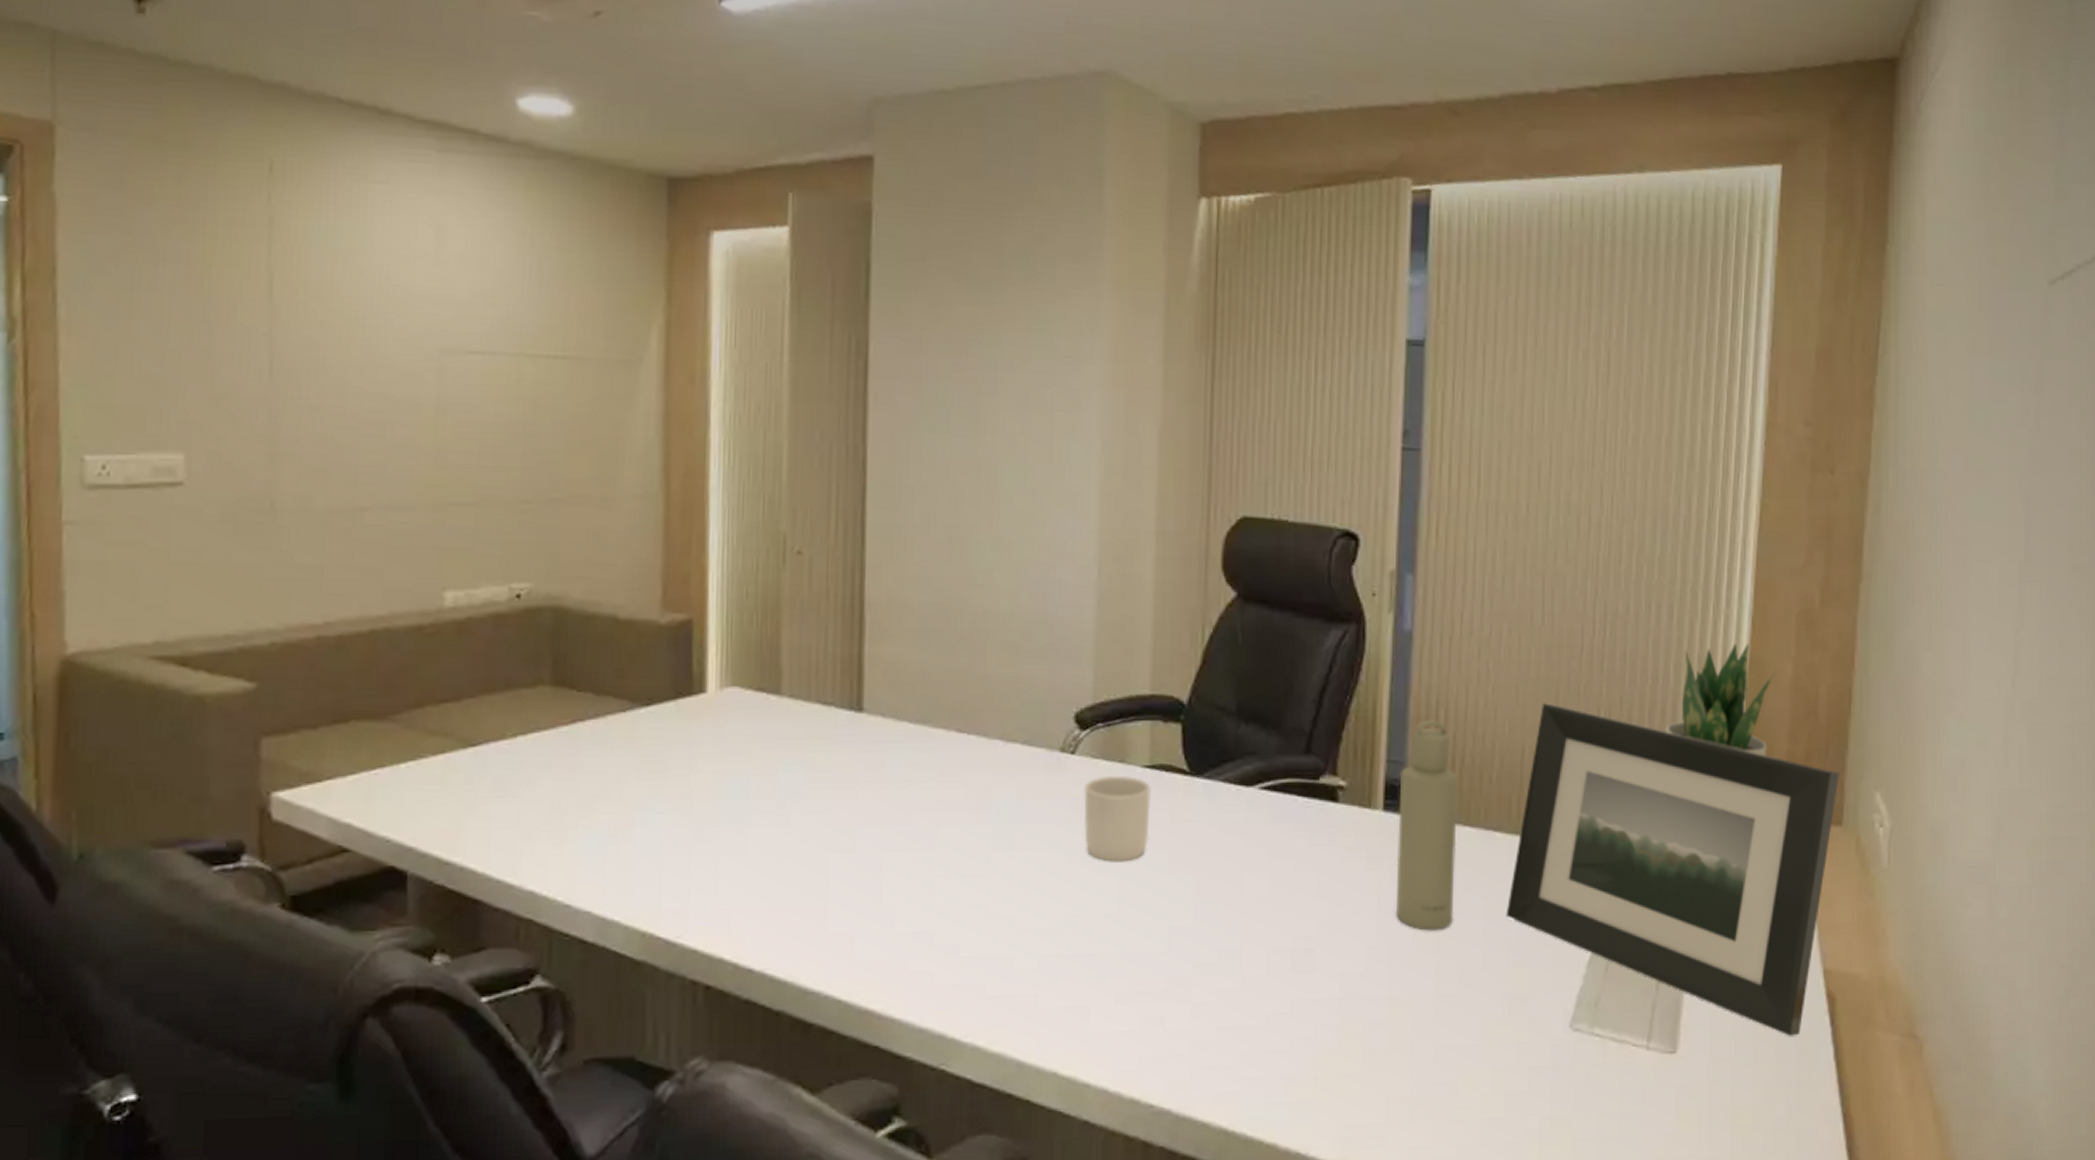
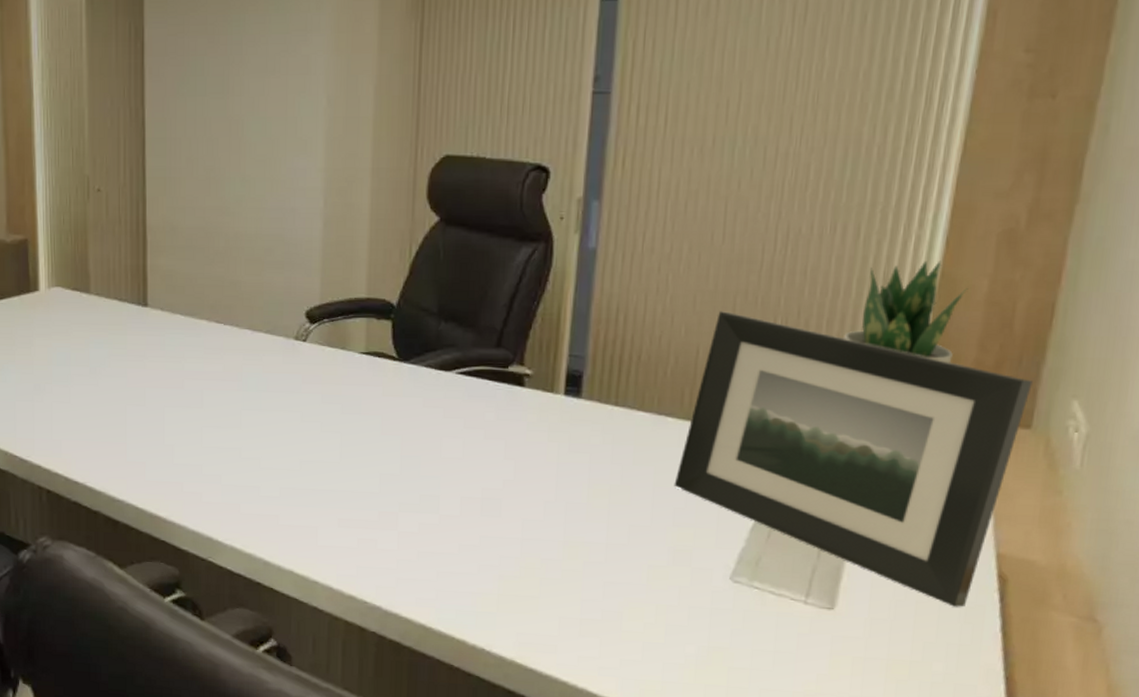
mug: present [1083,777,1151,862] -> none [313,359,366,424]
bottle: present [1395,719,1458,931] -> none [572,323,634,493]

